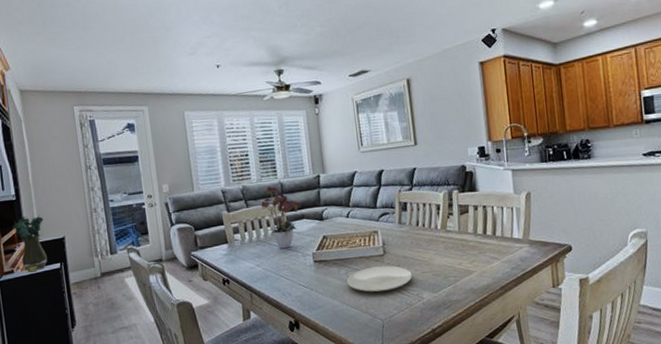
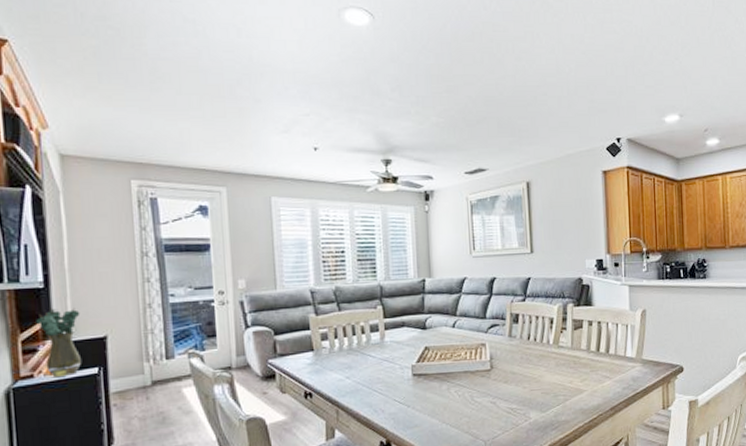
flower arrangement: present [261,186,302,249] -> none [355,289,403,359]
plate: present [346,265,412,292] -> none [448,381,520,411]

